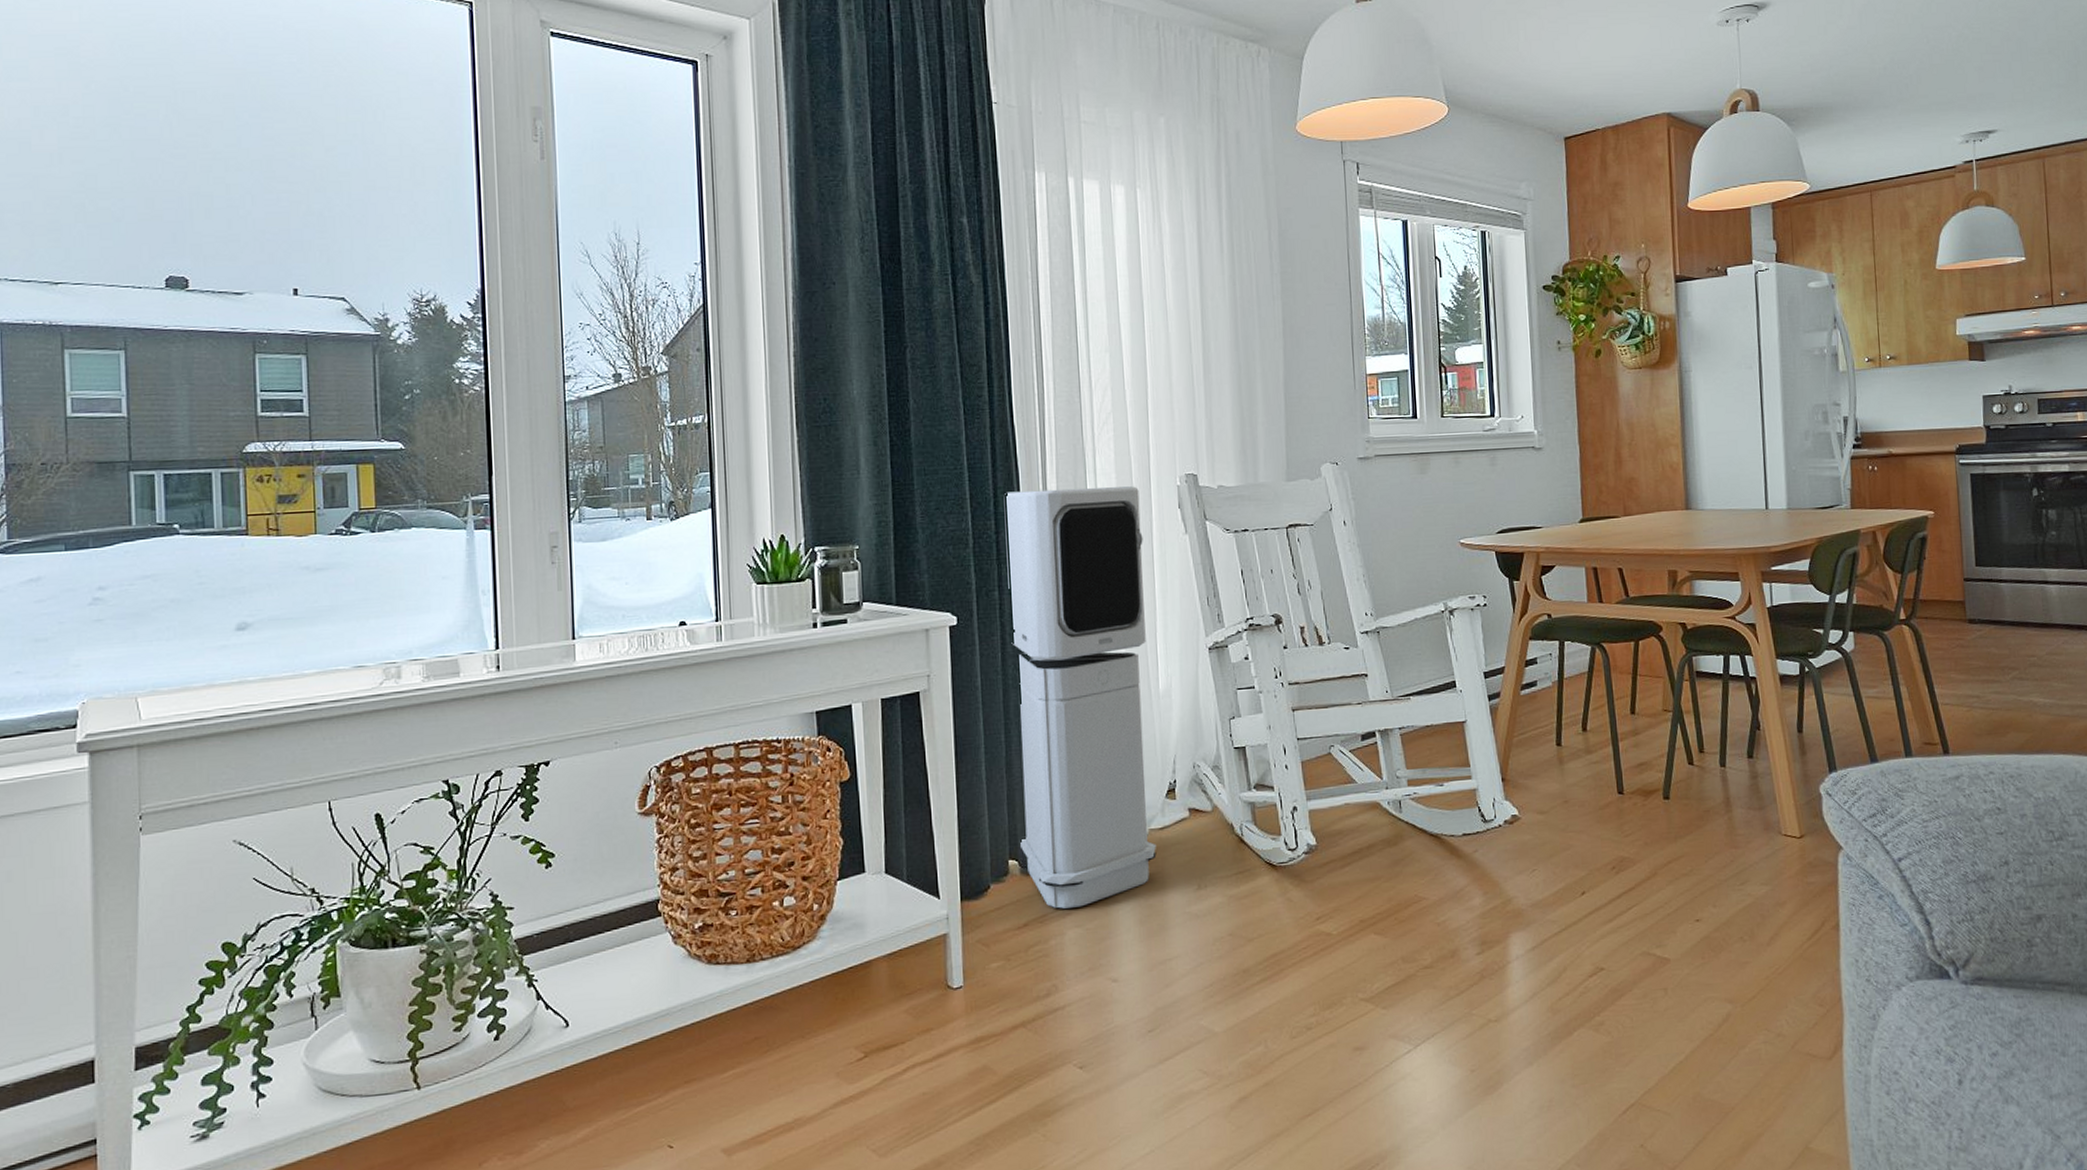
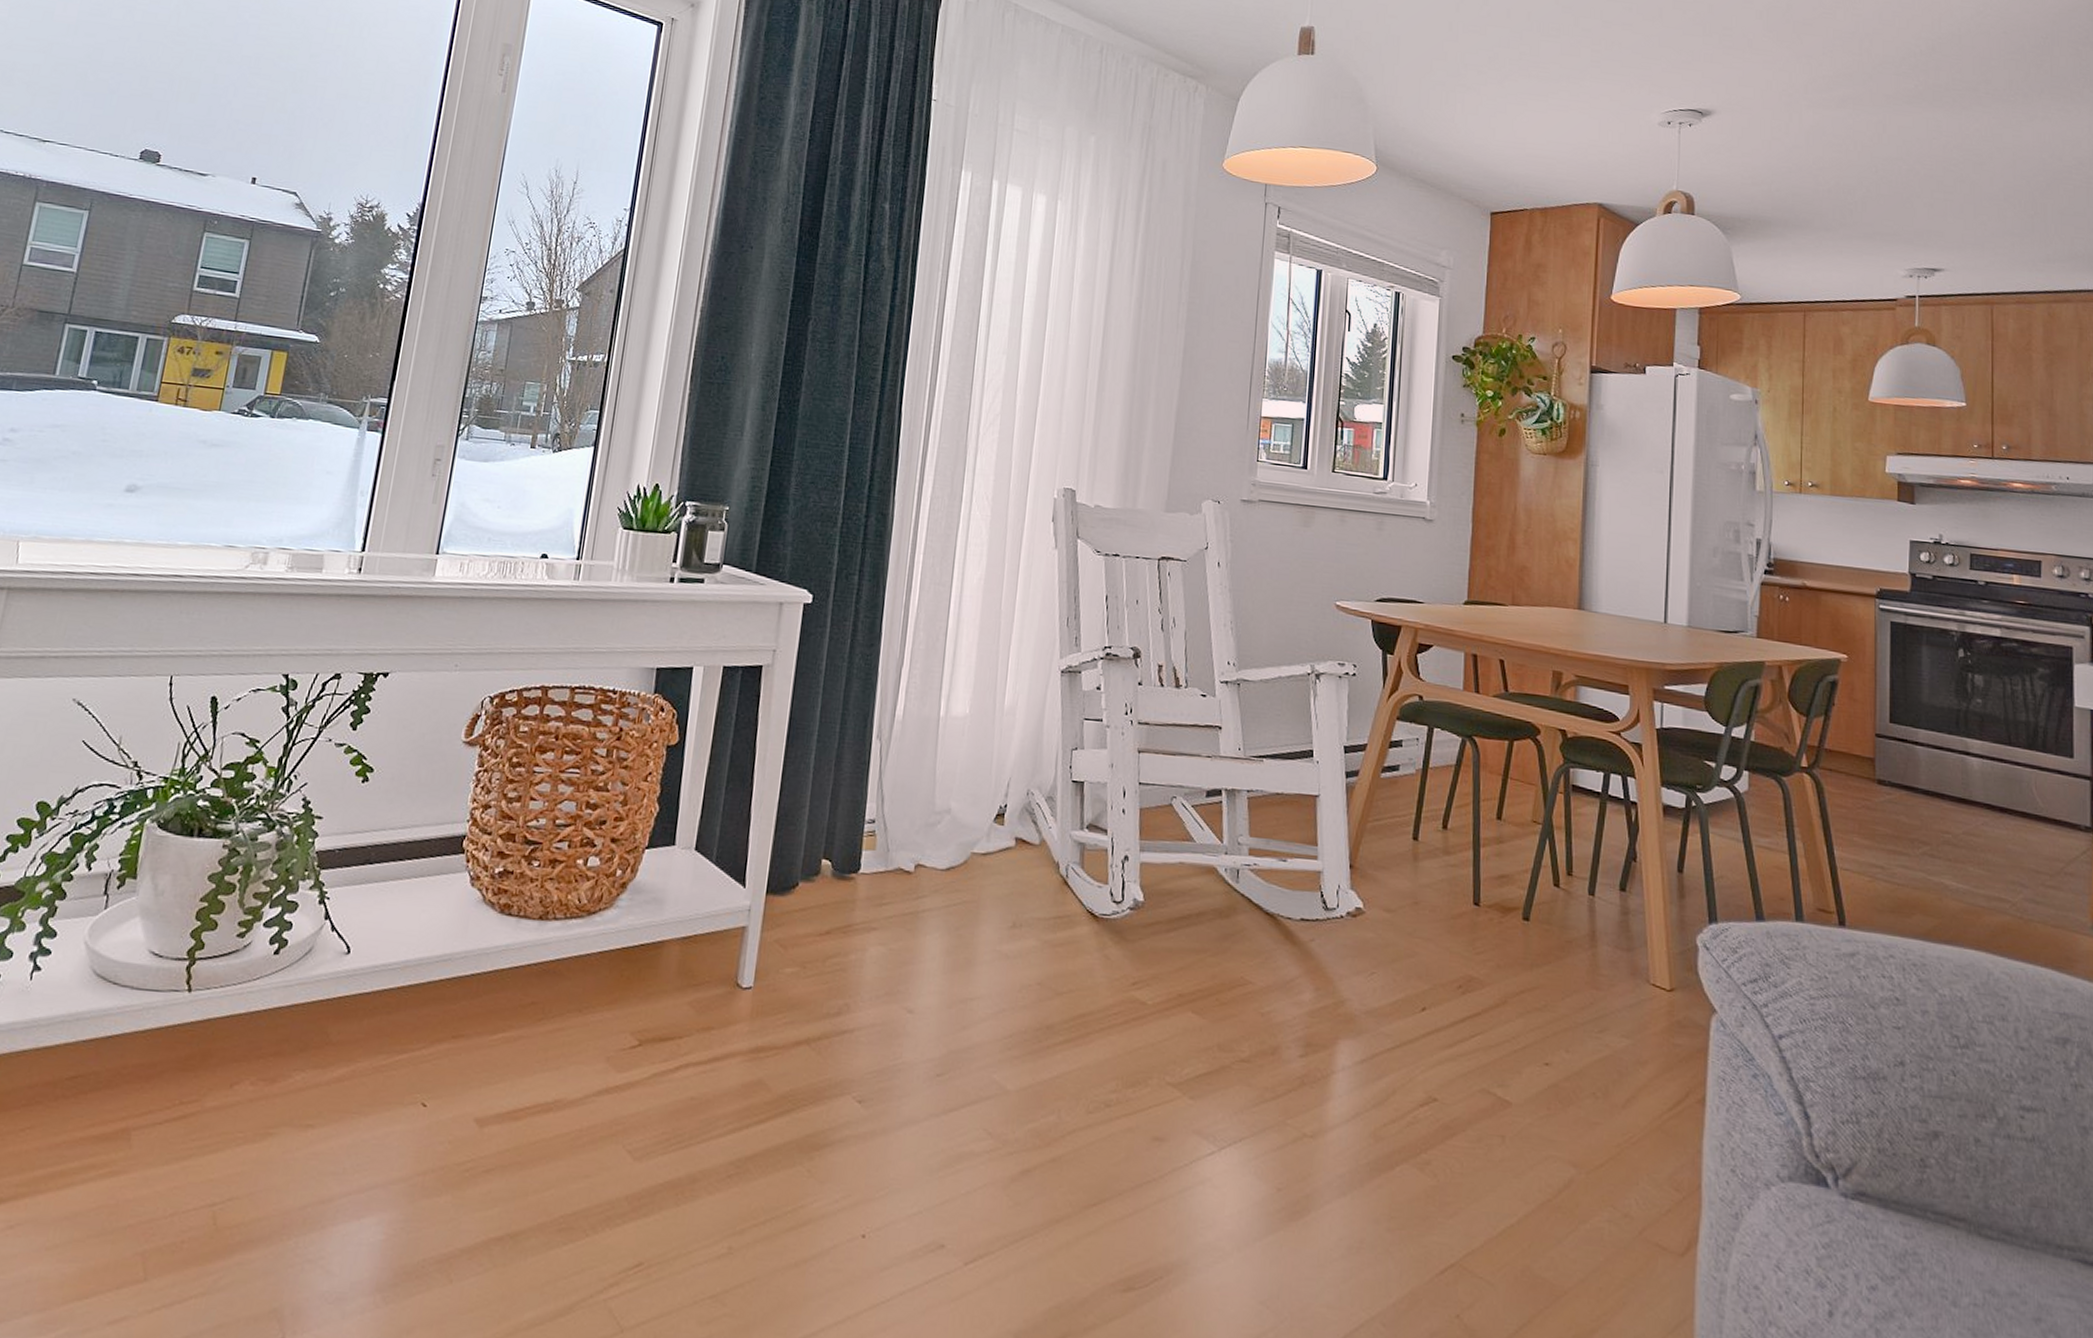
air purifier: present [1004,486,1157,909] -> none [836,477,1015,924]

